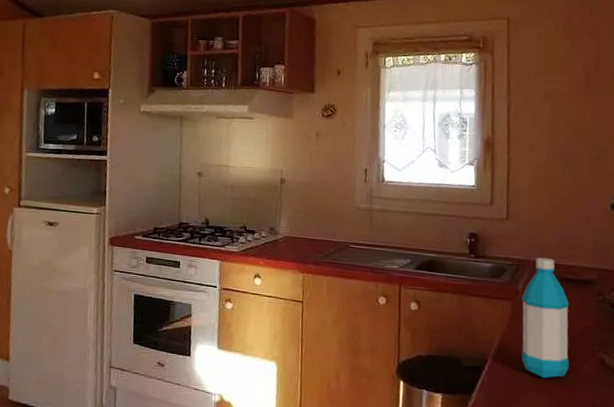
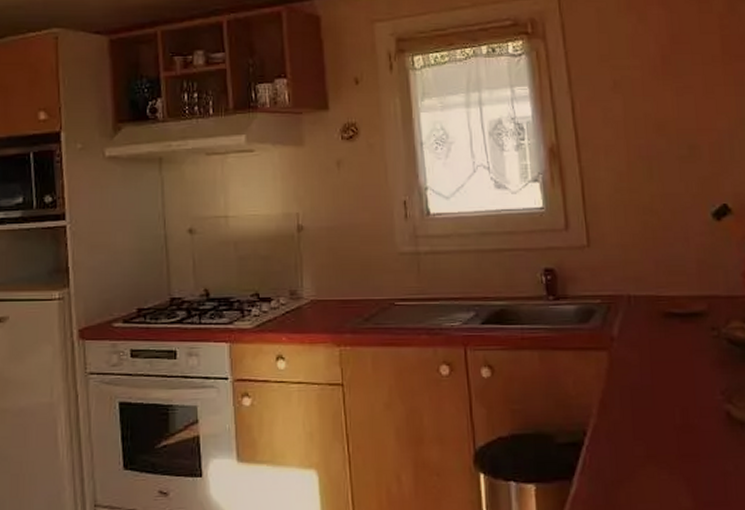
water bottle: present [521,257,570,378] -> none [619,289,689,446]

